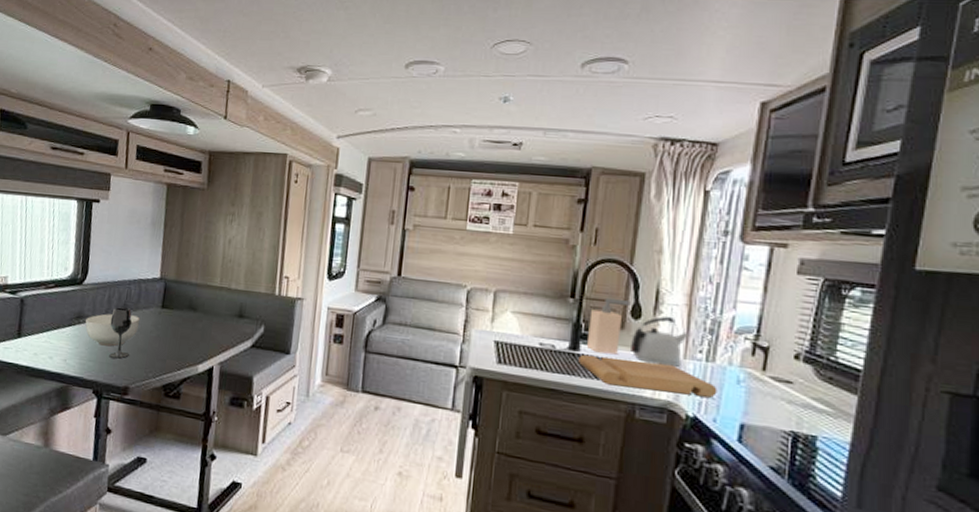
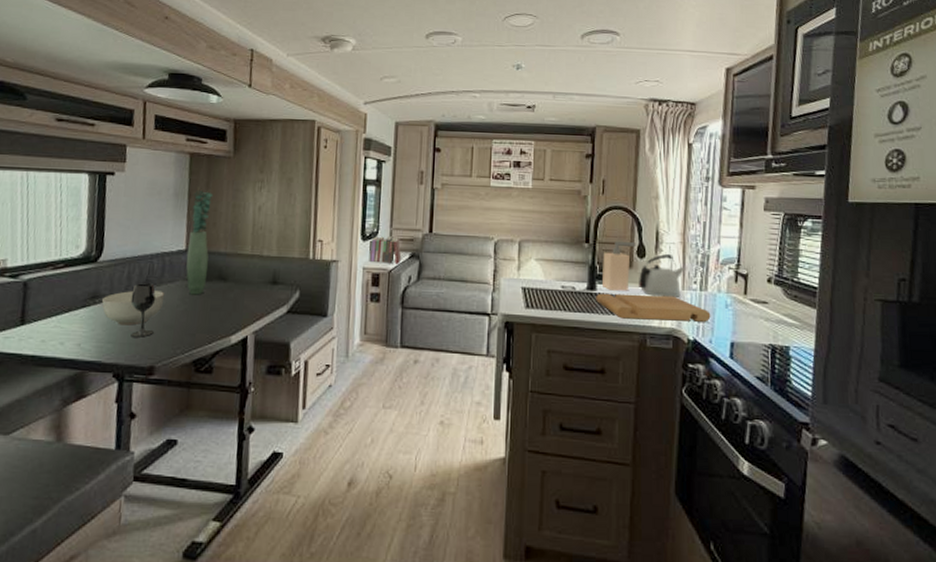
vase: none [159,217,187,323] -> present [186,187,214,295]
books: none [334,276,368,307] -> present [369,236,402,264]

